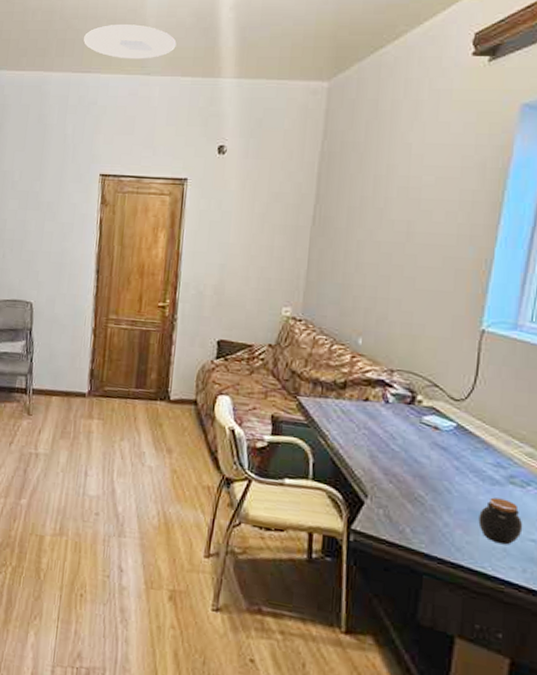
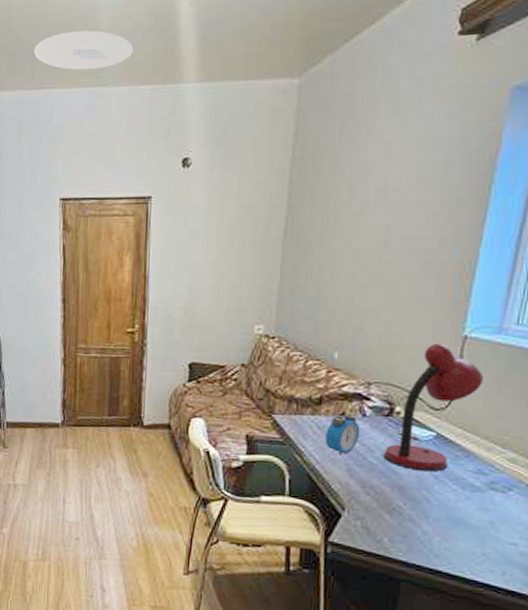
alarm clock: none [349,399,383,441] -> present [326,413,360,455]
desk lamp: none [405,335,500,463] -> present [383,343,483,472]
jar: present [478,497,523,545] -> none [457,504,504,549]

